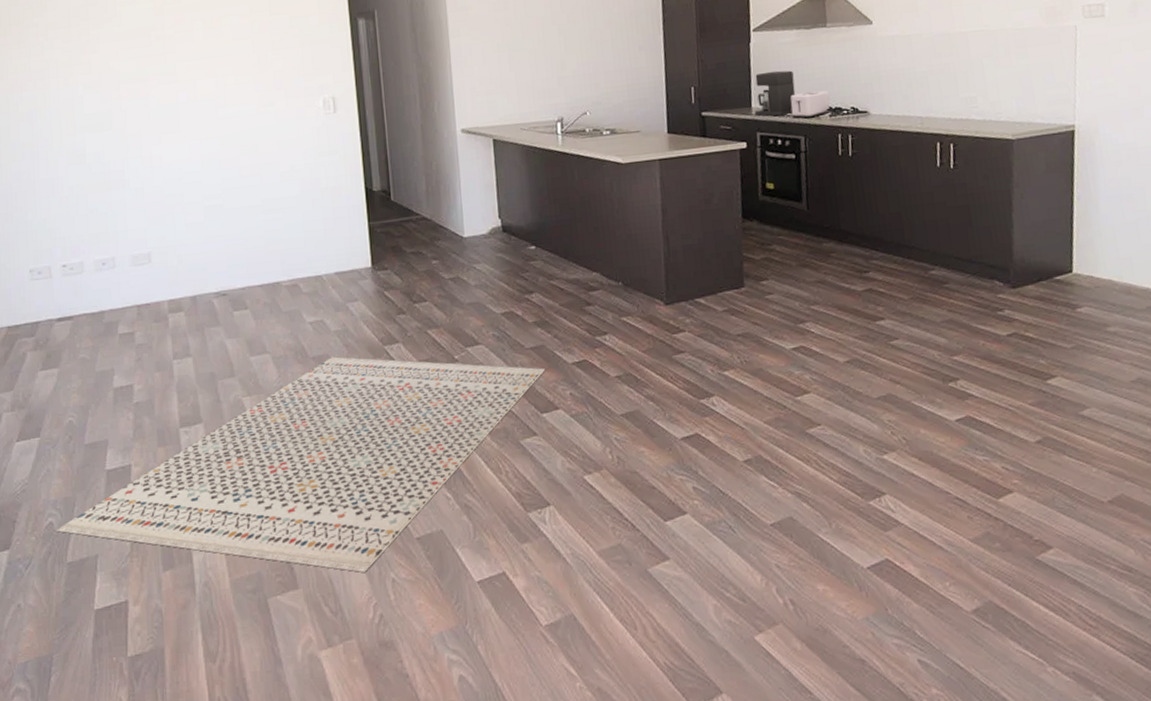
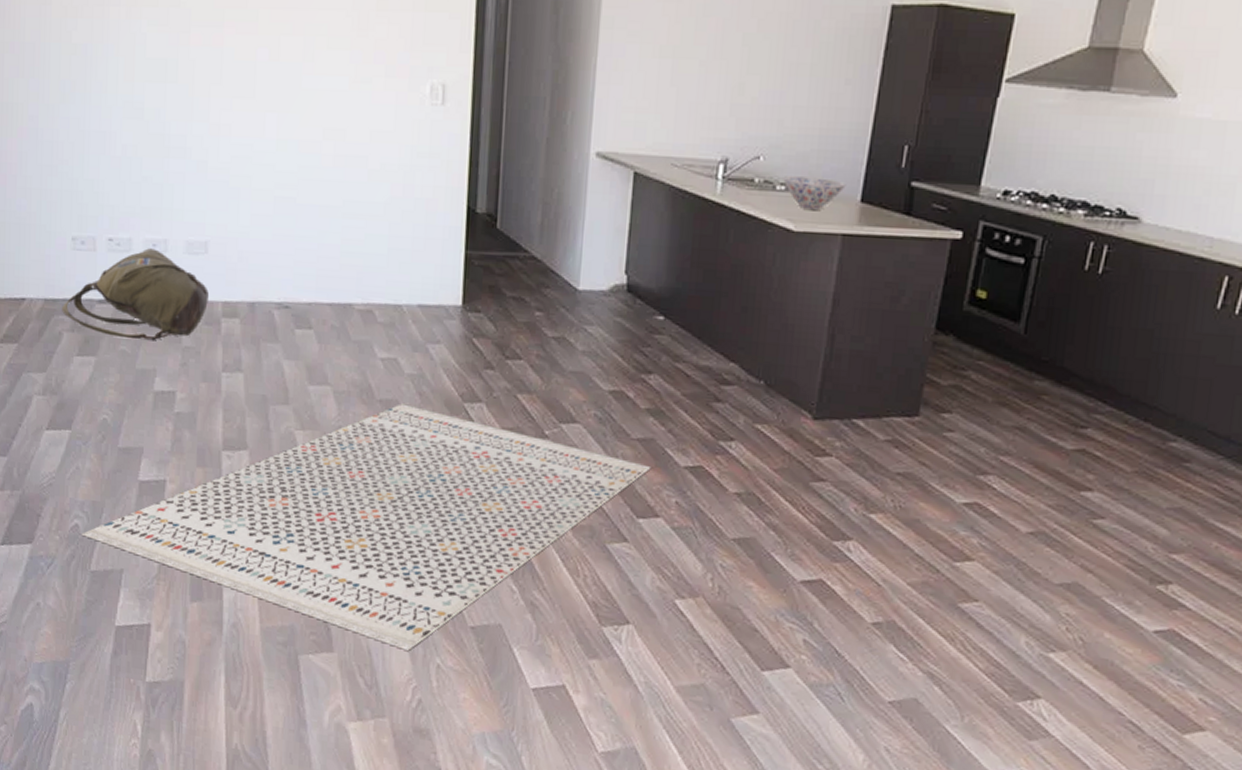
backpack: none [24,267,156,348] -> present [62,248,210,341]
bowl: none [607,120,655,146] -> present [783,176,846,211]
coffee maker: present [754,70,796,117] -> none [982,141,1048,205]
toaster: present [790,90,830,119] -> none [1032,176,1091,214]

